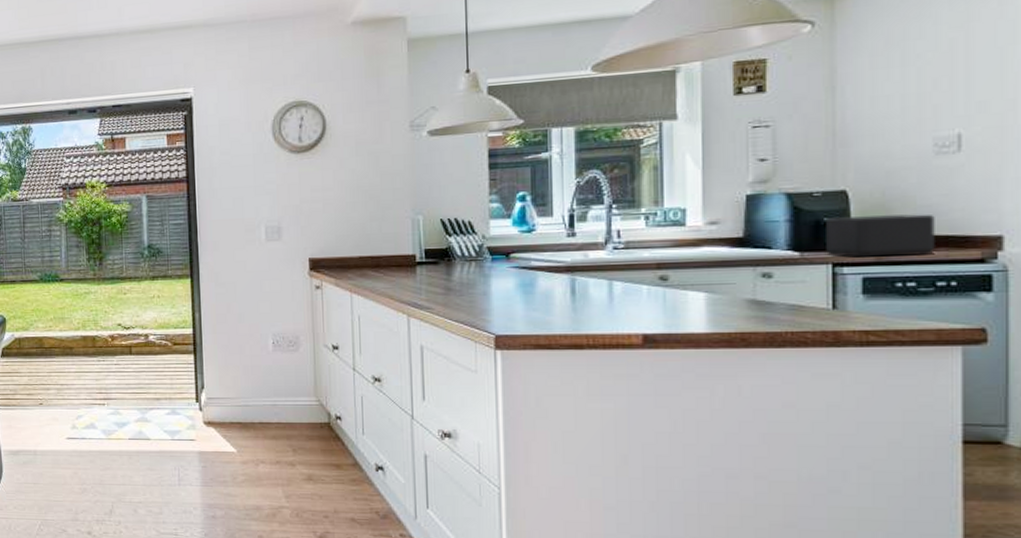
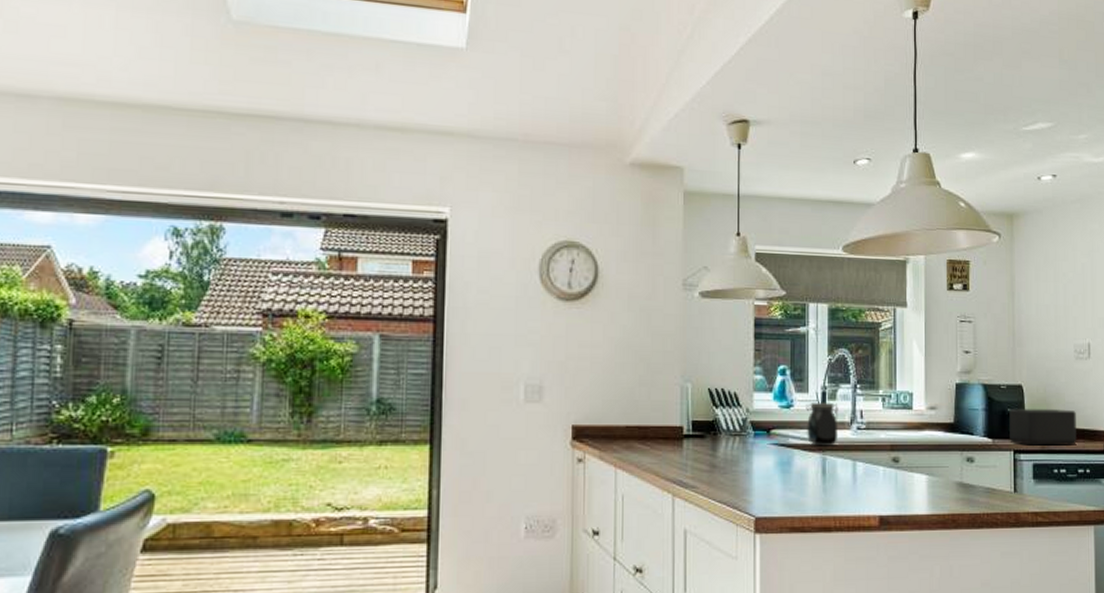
jar: none [550,225,590,268] -> present [806,403,838,446]

